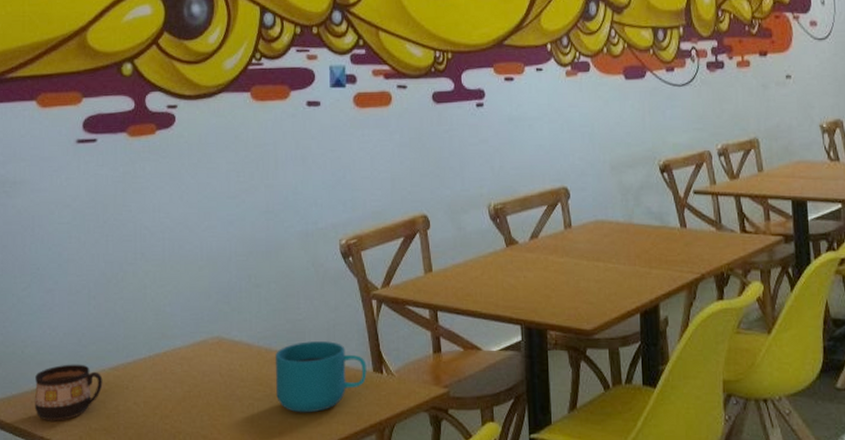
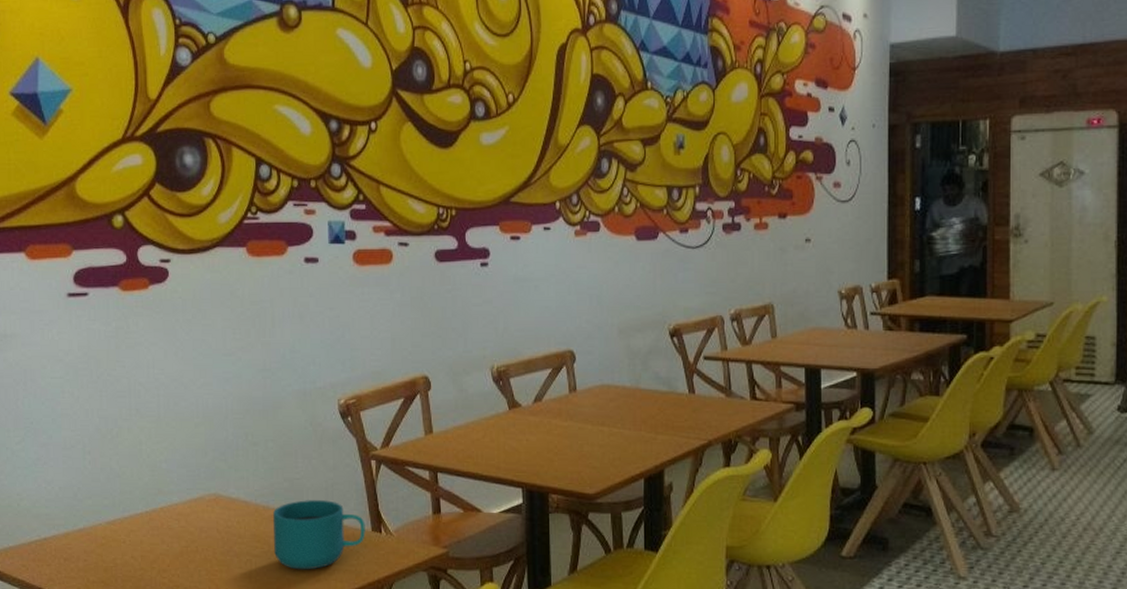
cup: present [34,364,103,421] -> none [31,517,100,573]

